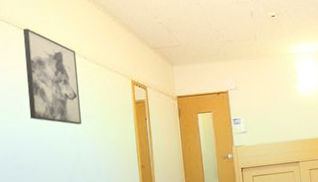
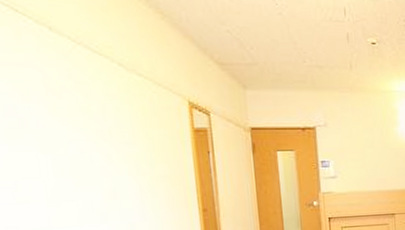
wall art: present [22,28,81,125] -> none [18,10,117,152]

